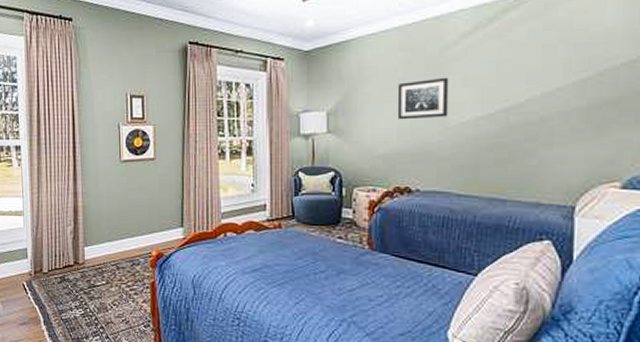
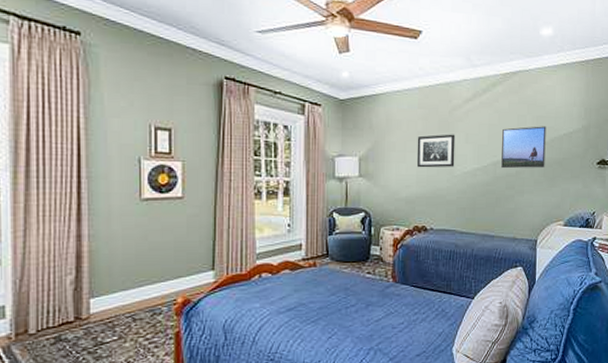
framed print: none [517,56,590,116] -> present [501,126,546,169]

